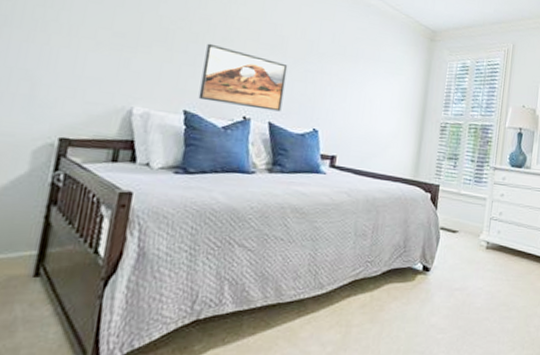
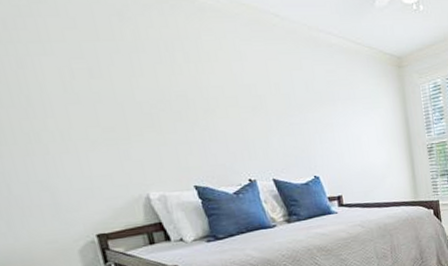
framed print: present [198,43,288,112] -> none [192,118,281,173]

